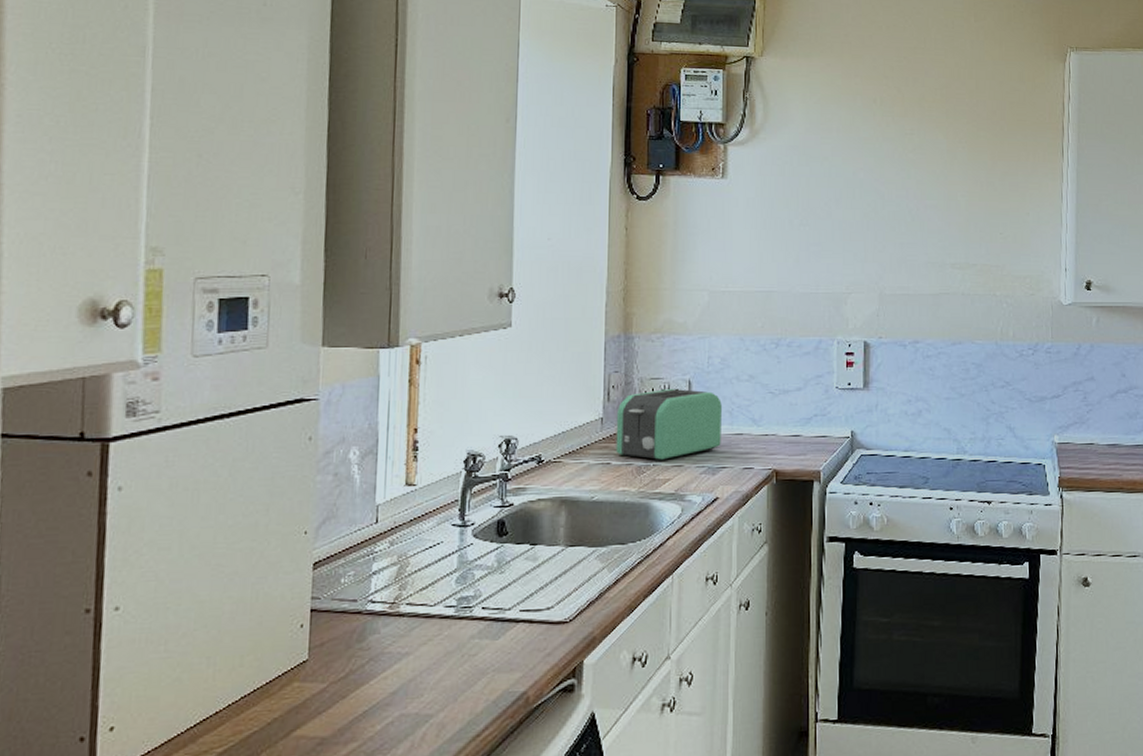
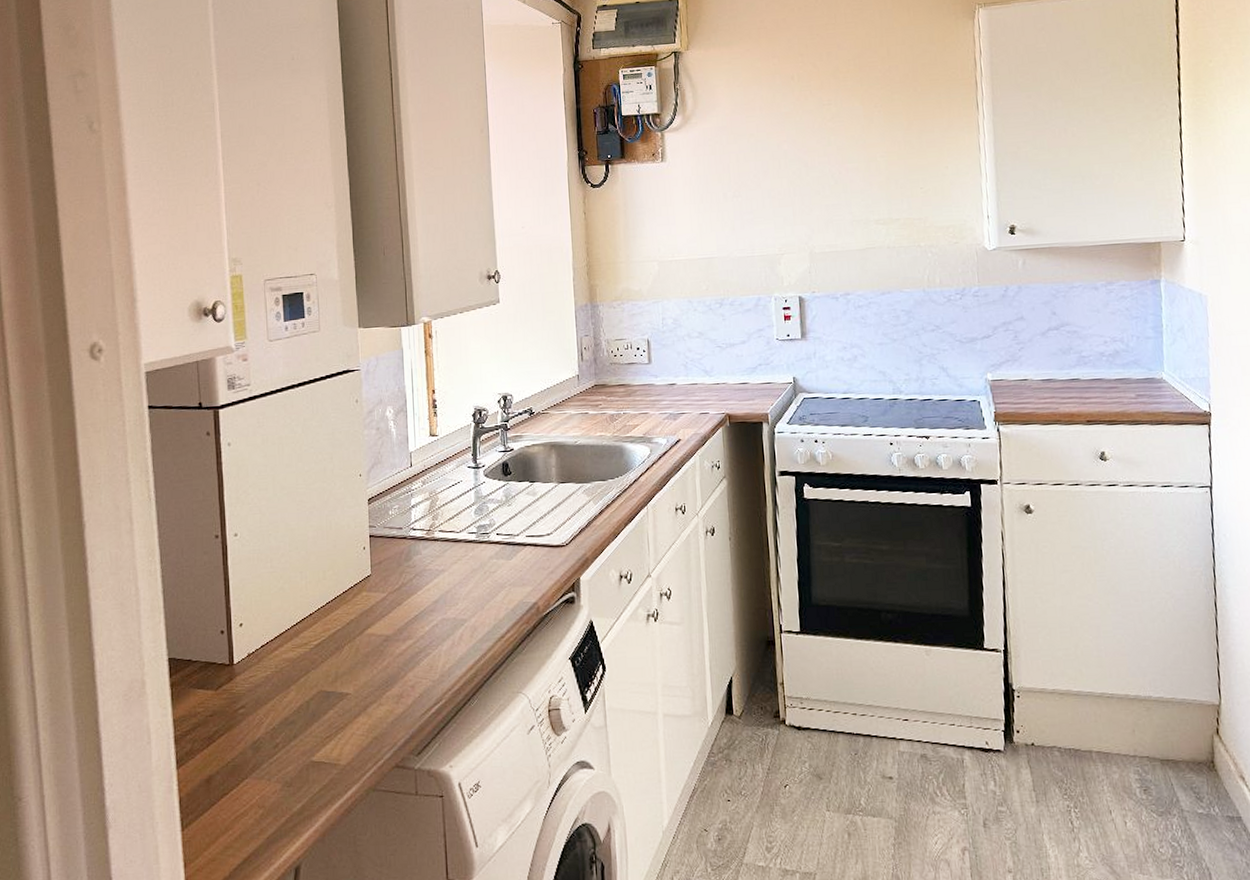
toaster: present [616,388,722,461] -> none [589,347,679,410]

